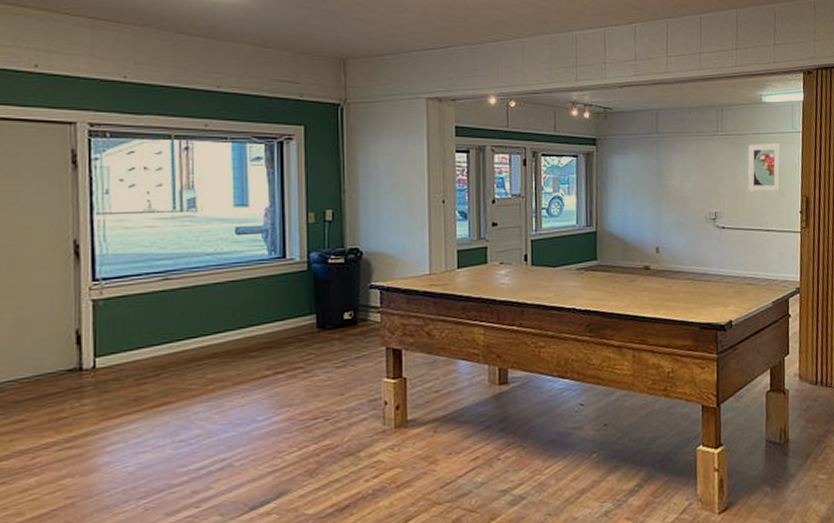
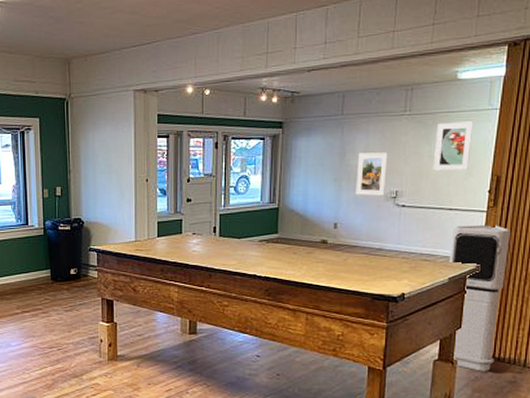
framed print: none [675,172,705,218] -> present [355,152,388,196]
air purifier: none [771,245,824,400] -> present [449,225,510,371]

